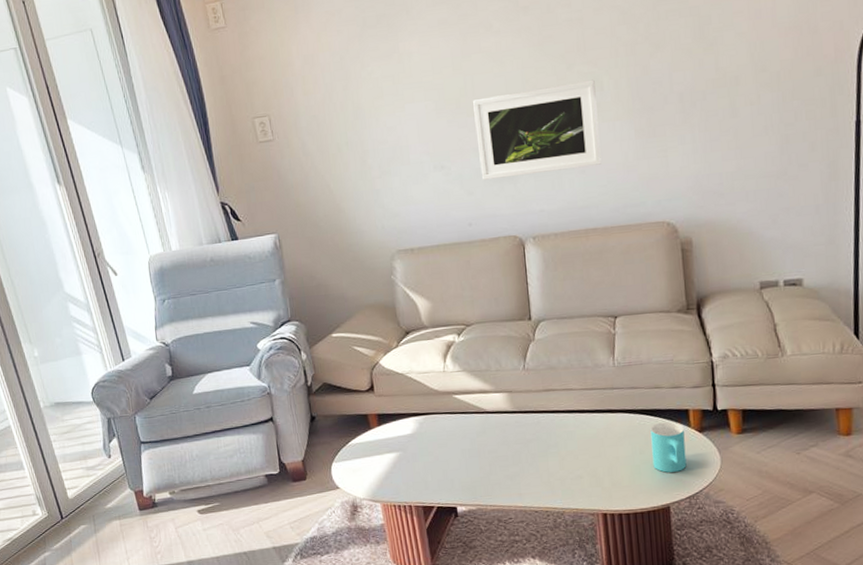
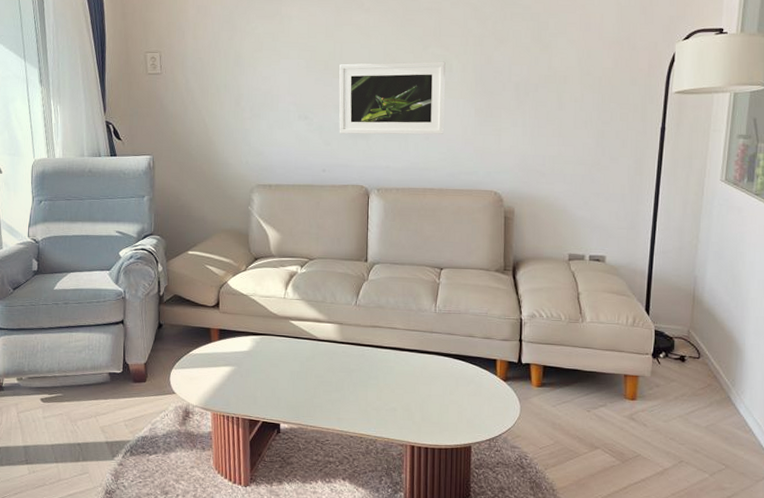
cup: present [650,421,687,473] -> none [460,368,491,415]

